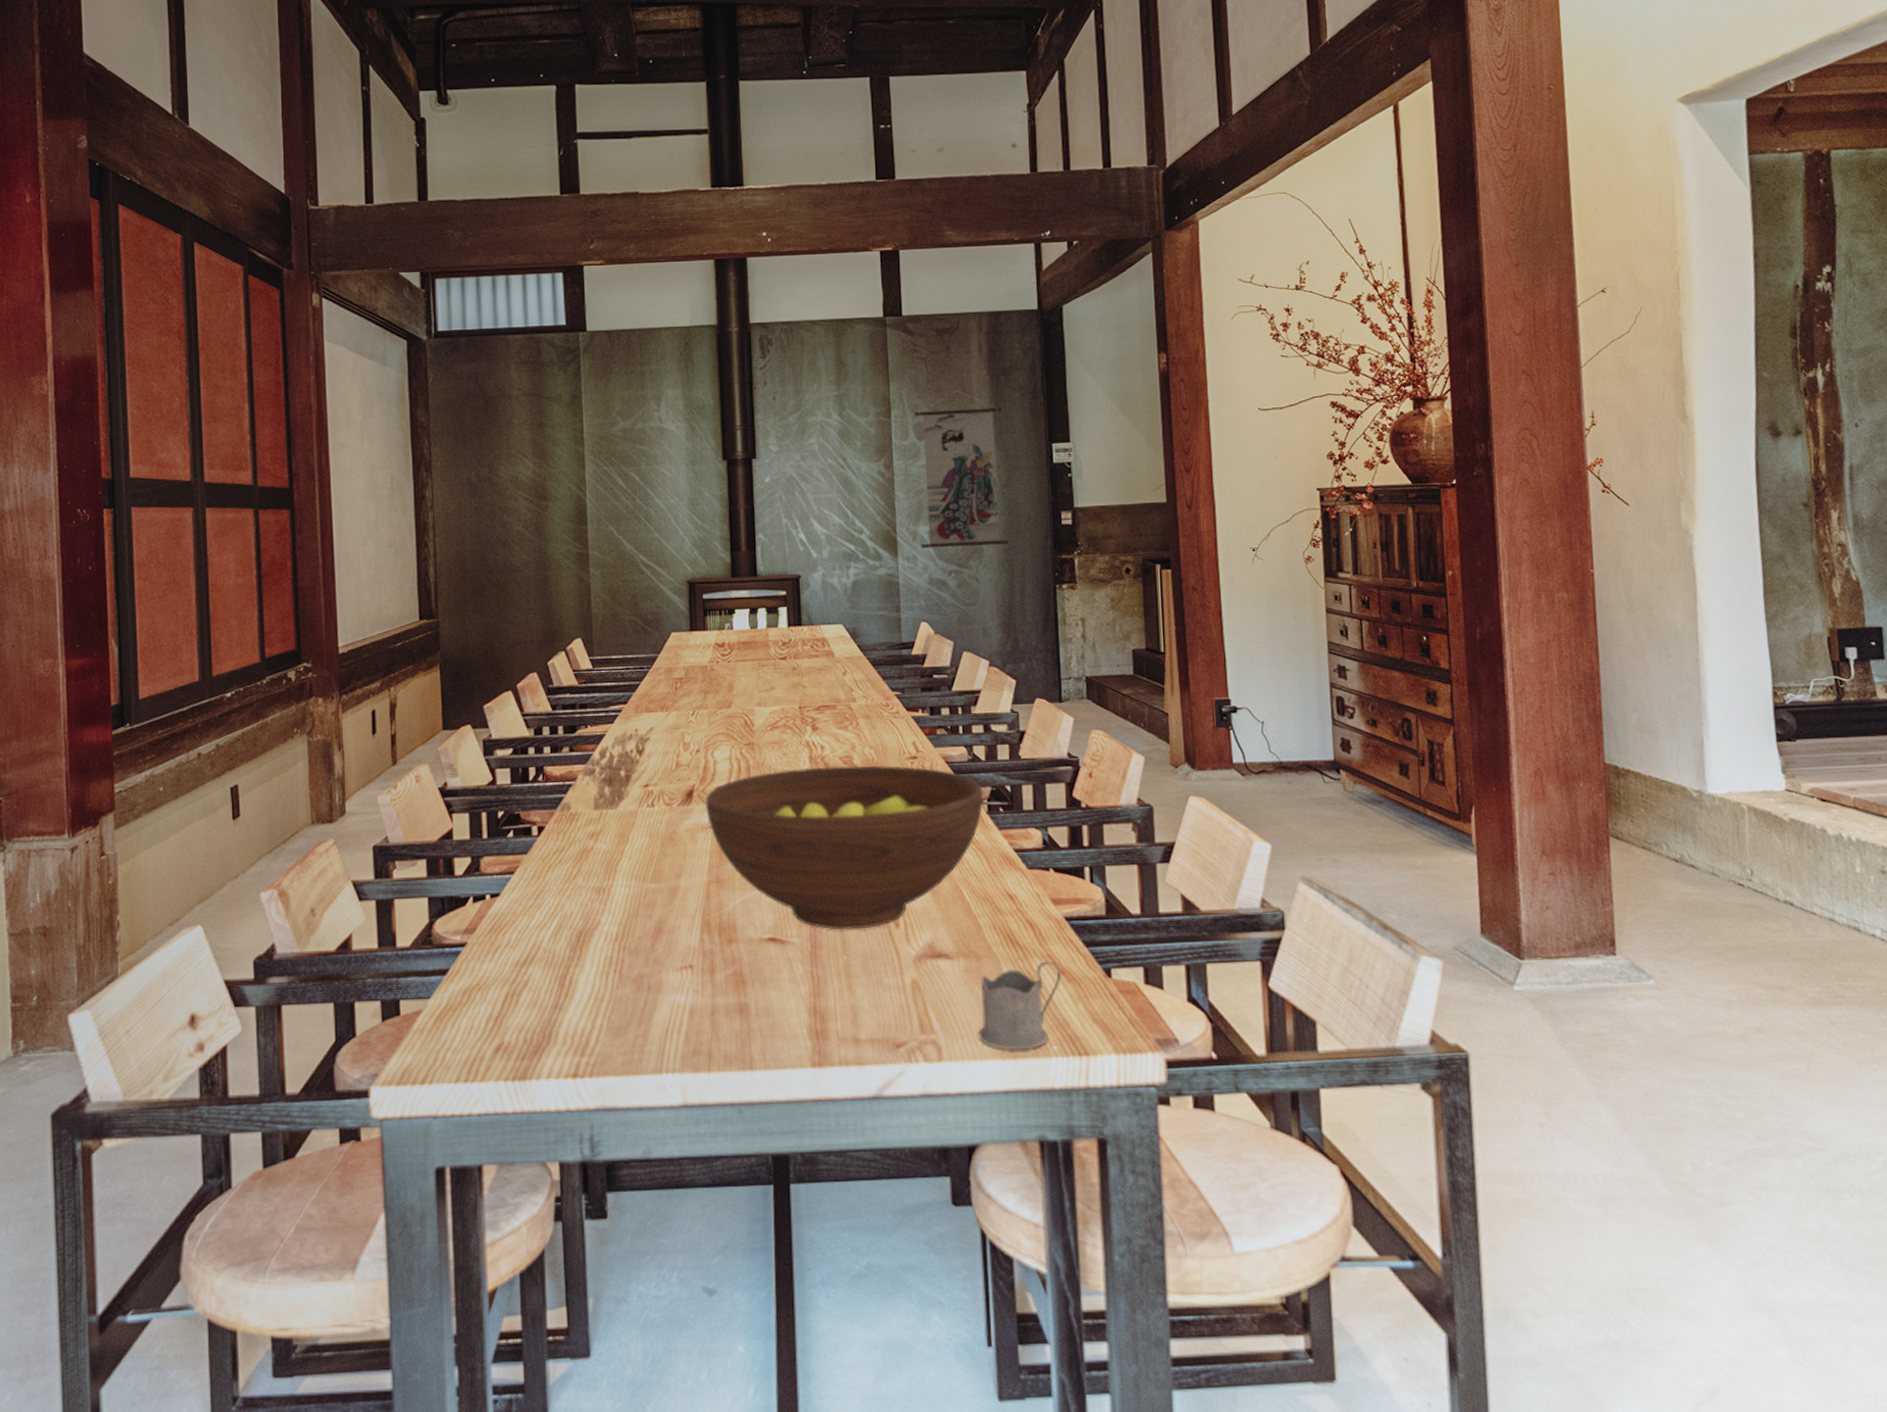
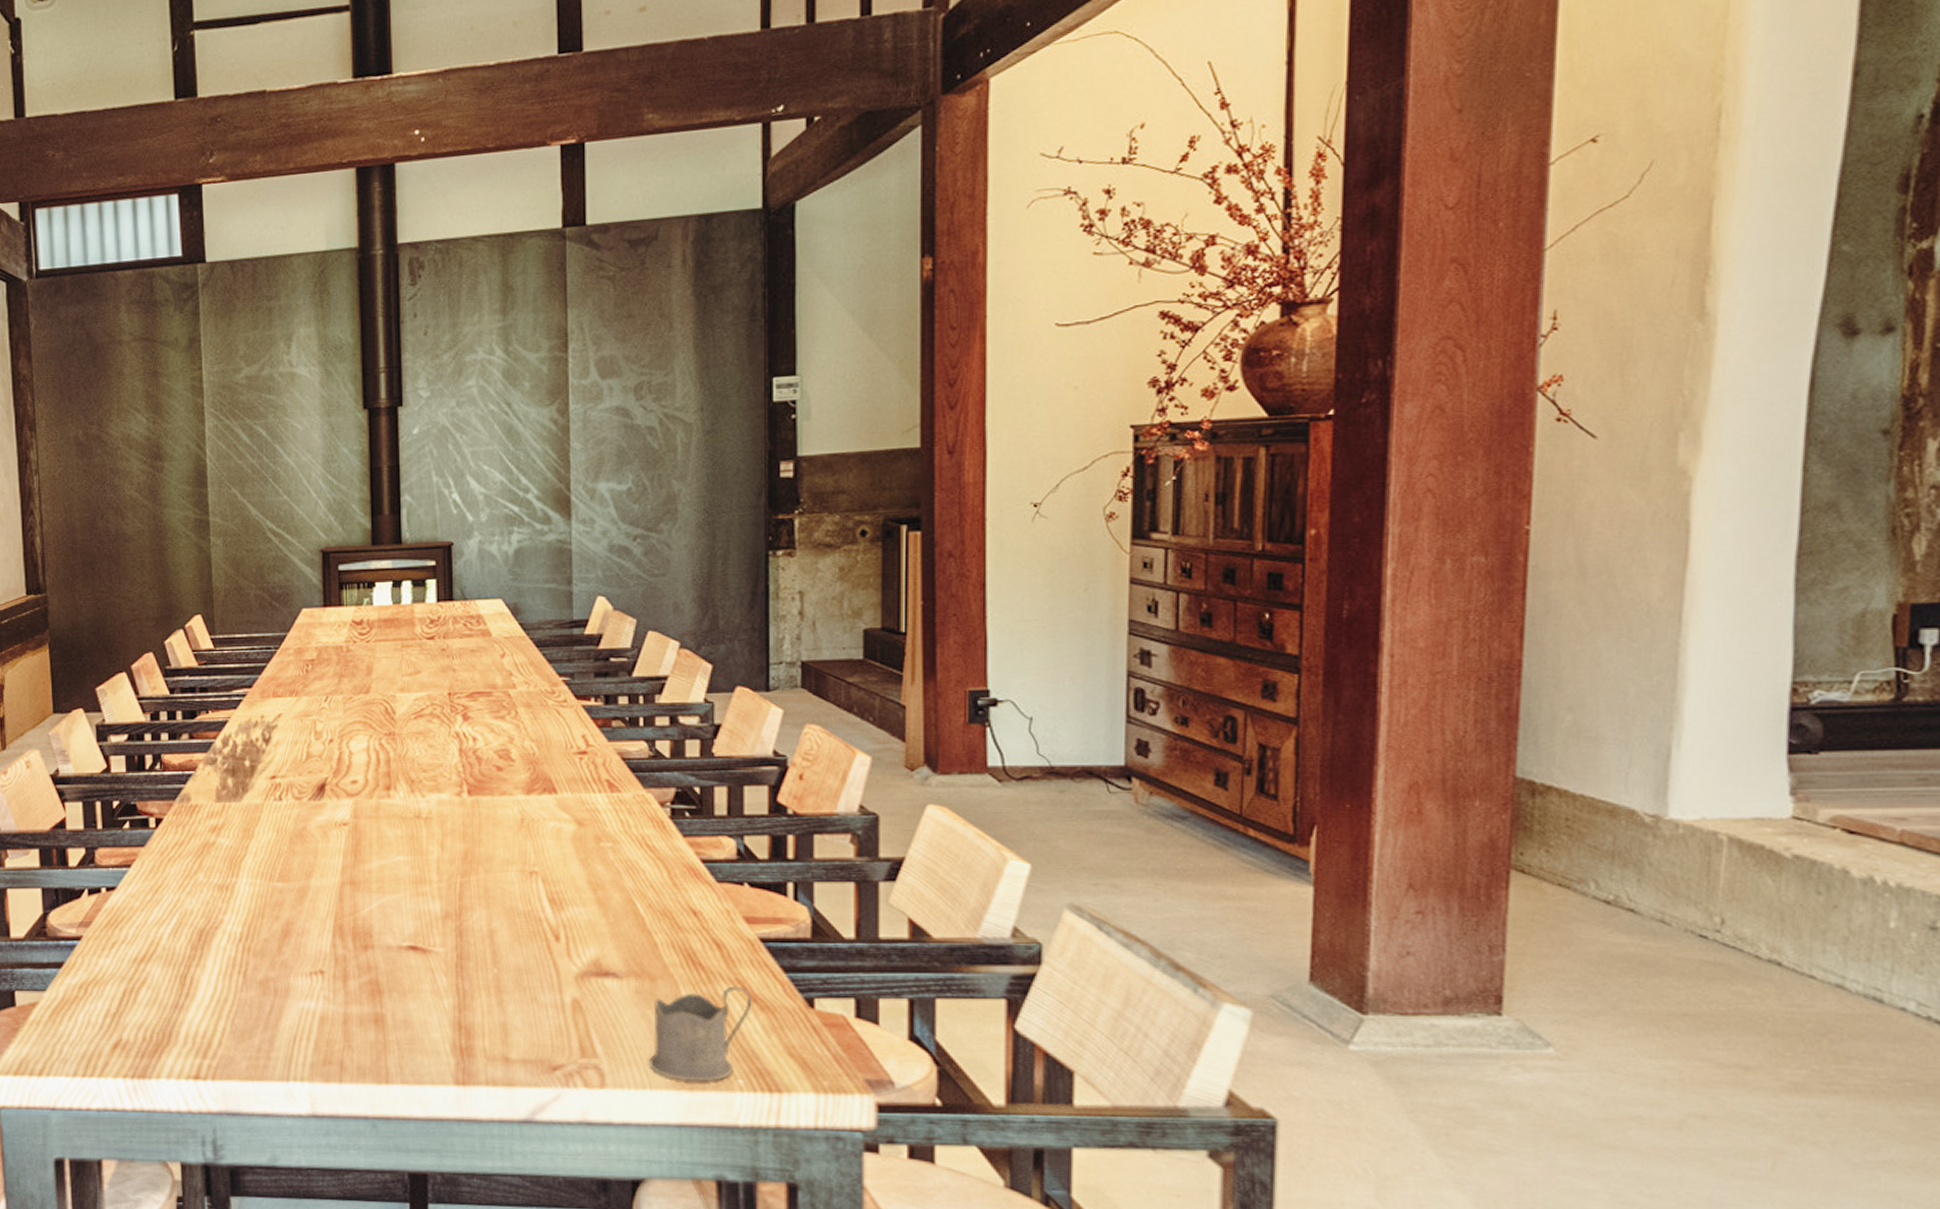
fruit bowl: present [704,765,984,930] -> none [338,760,666,941]
wall scroll: present [914,390,1009,548] -> none [597,315,711,509]

